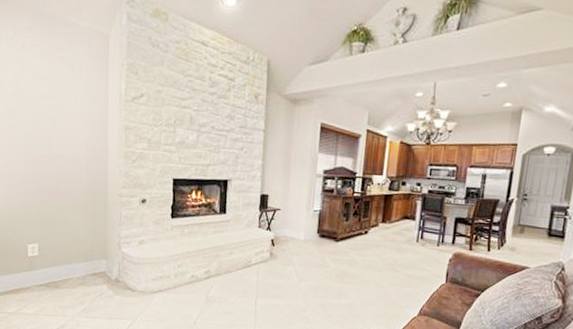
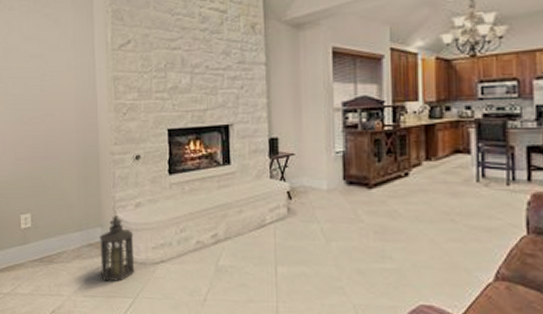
lantern: none [103,250,136,306] -> present [99,215,135,282]

